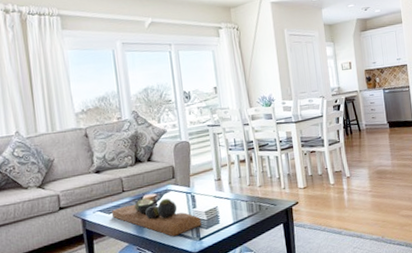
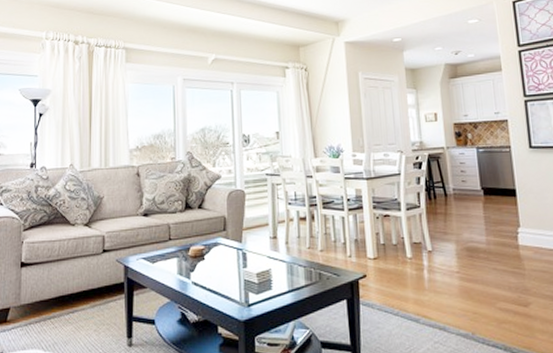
decorative tray: present [111,198,202,237] -> none [155,250,251,299]

